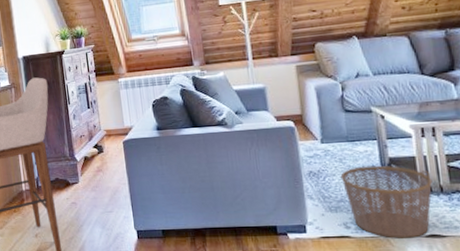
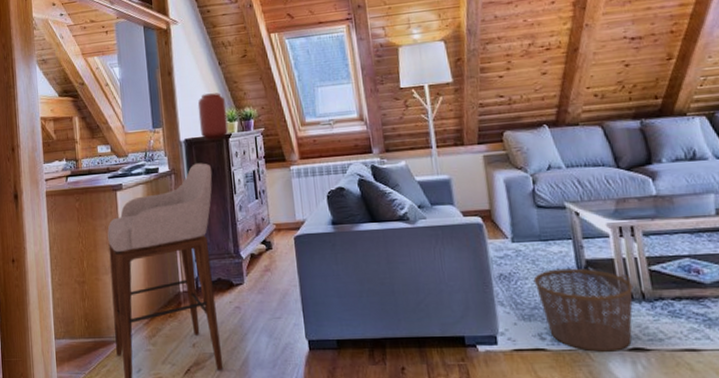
vase: none [33,13,62,57] -> present [197,92,229,140]

